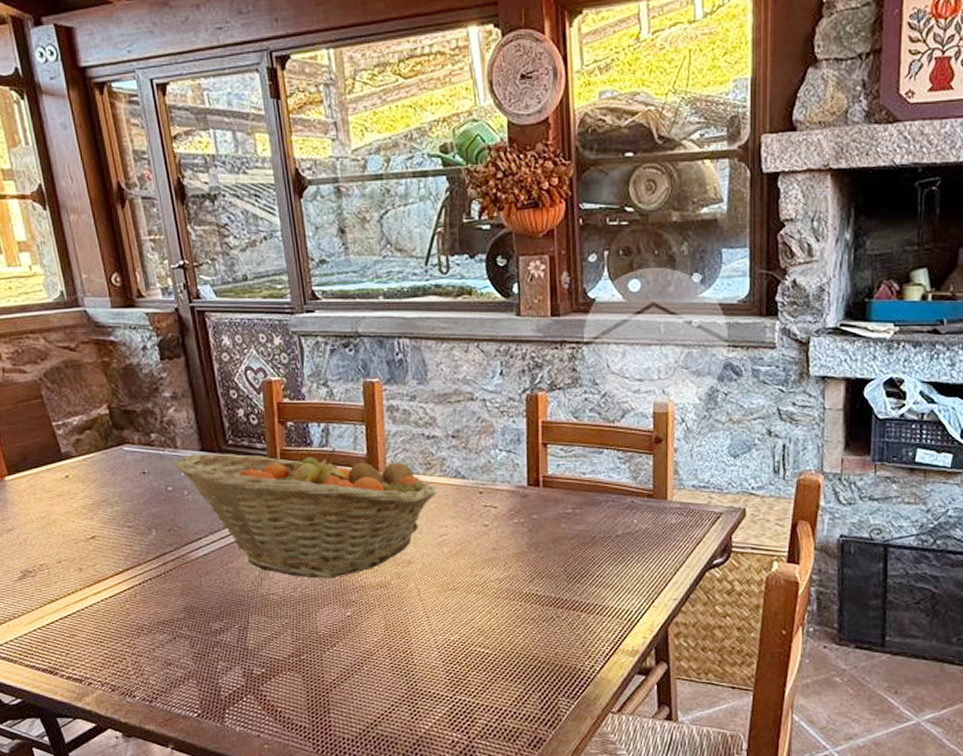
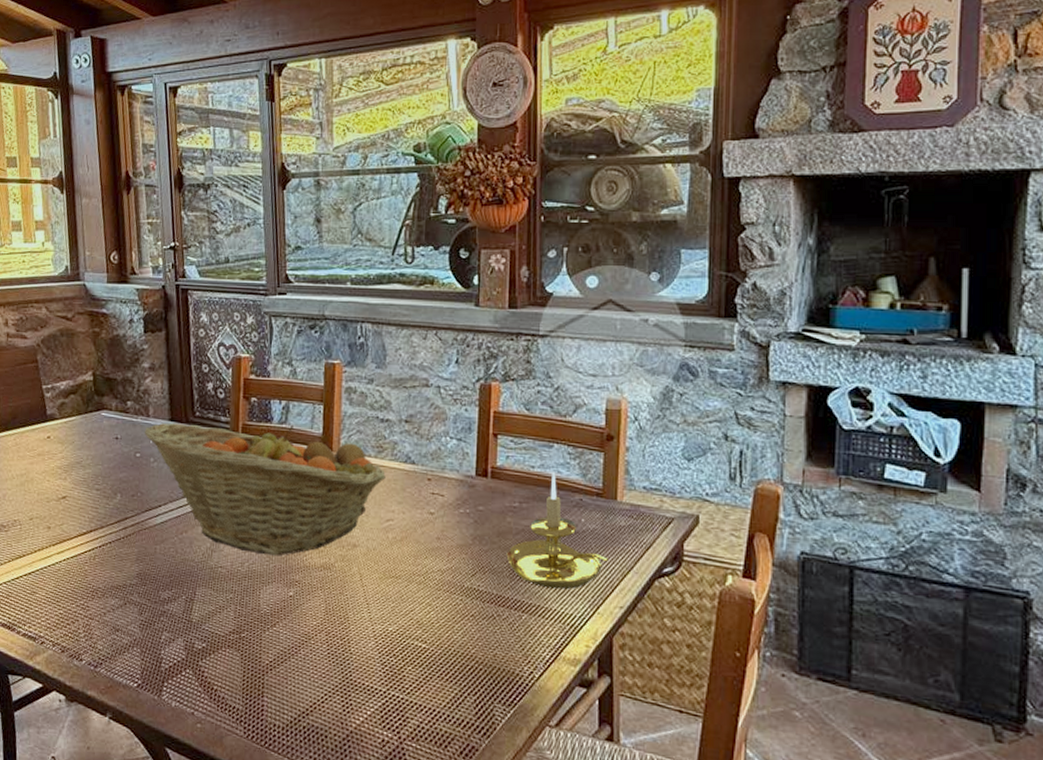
candle holder: none [562,476,661,587] -> present [506,471,609,589]

